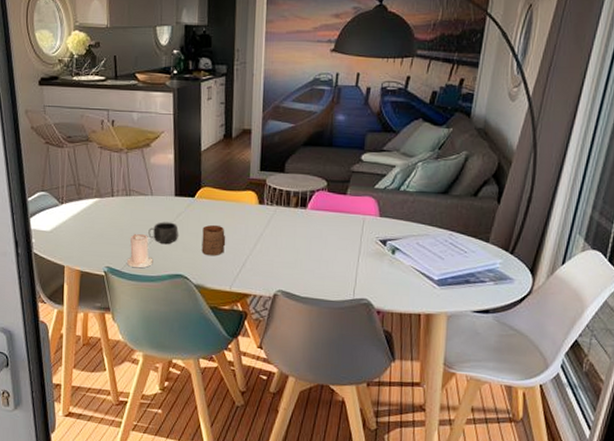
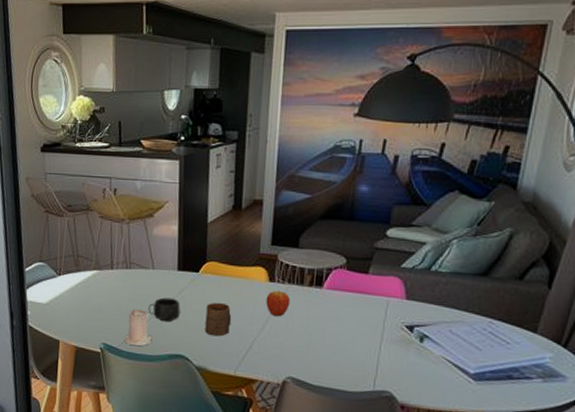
fruit: none [256,212,279,236] -> present [266,290,291,317]

